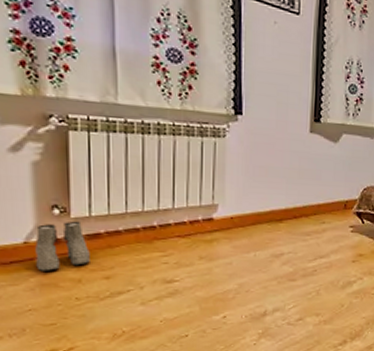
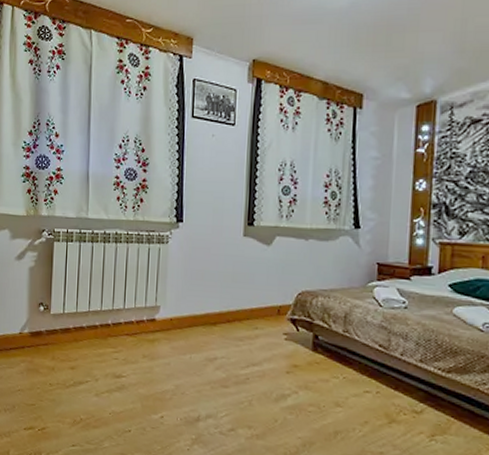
boots: present [35,220,90,271] -> none [26,316,62,359]

